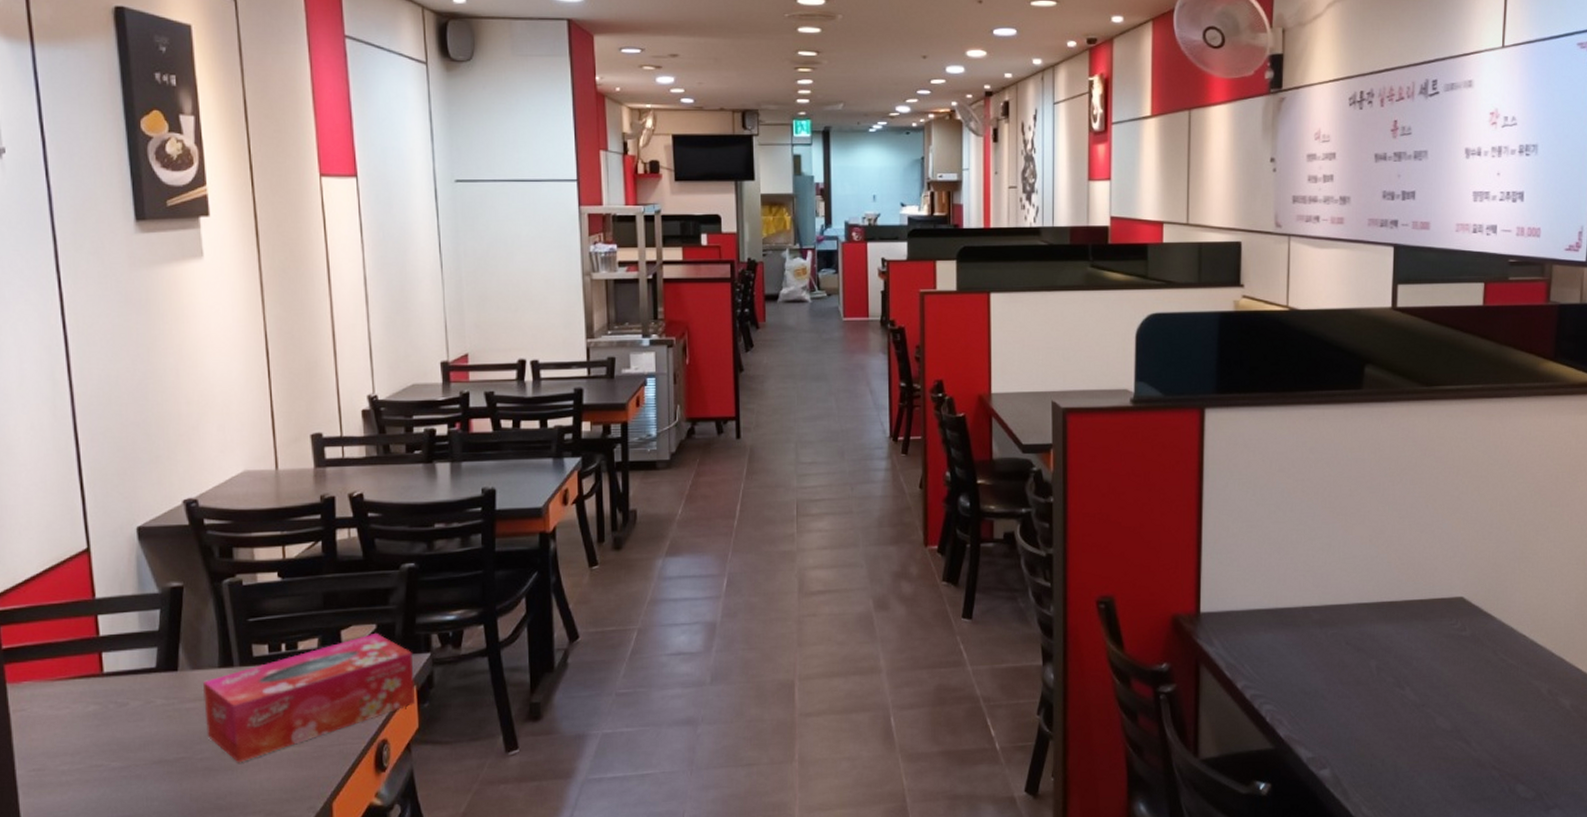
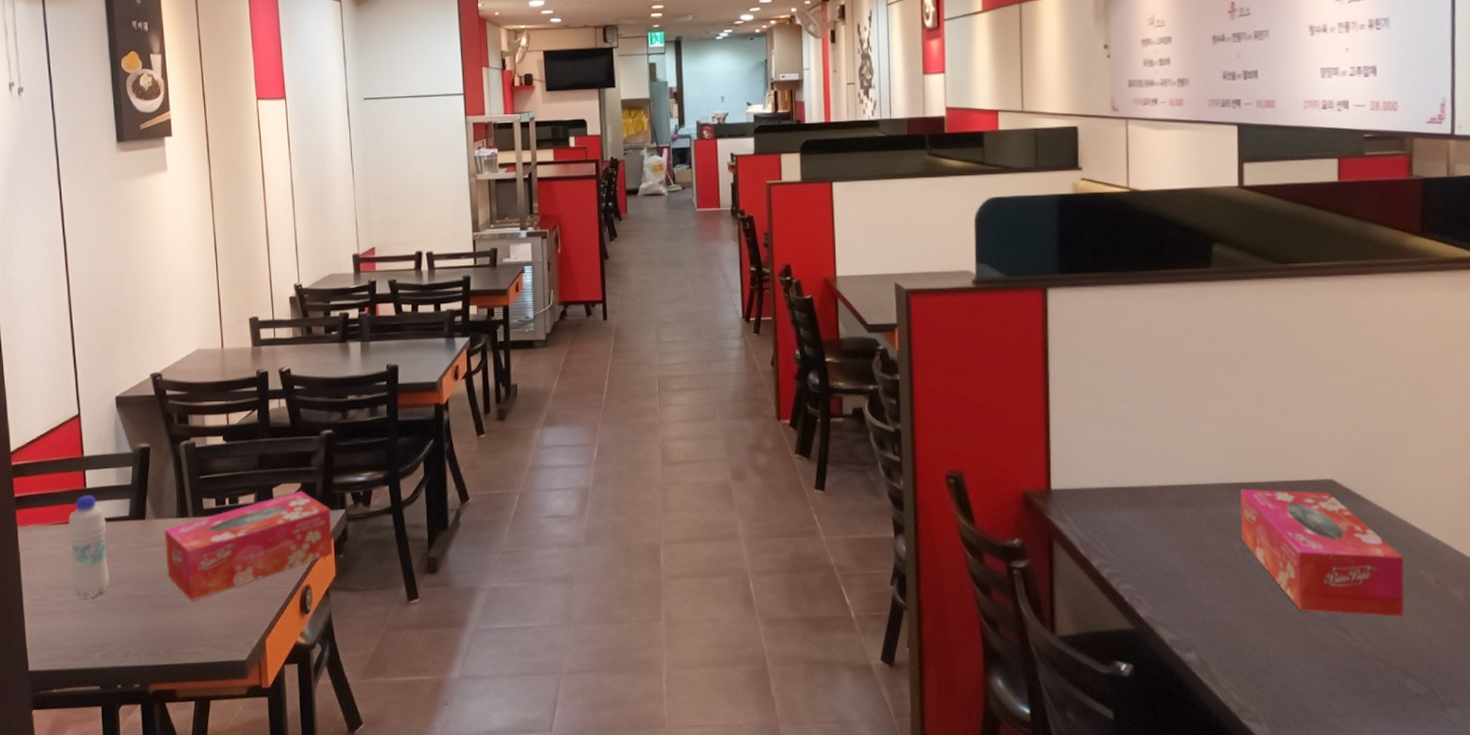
bottle: none [75,644,132,766] -> present [68,495,110,598]
tissue box: none [1377,608,1521,727] -> present [1240,489,1404,616]

